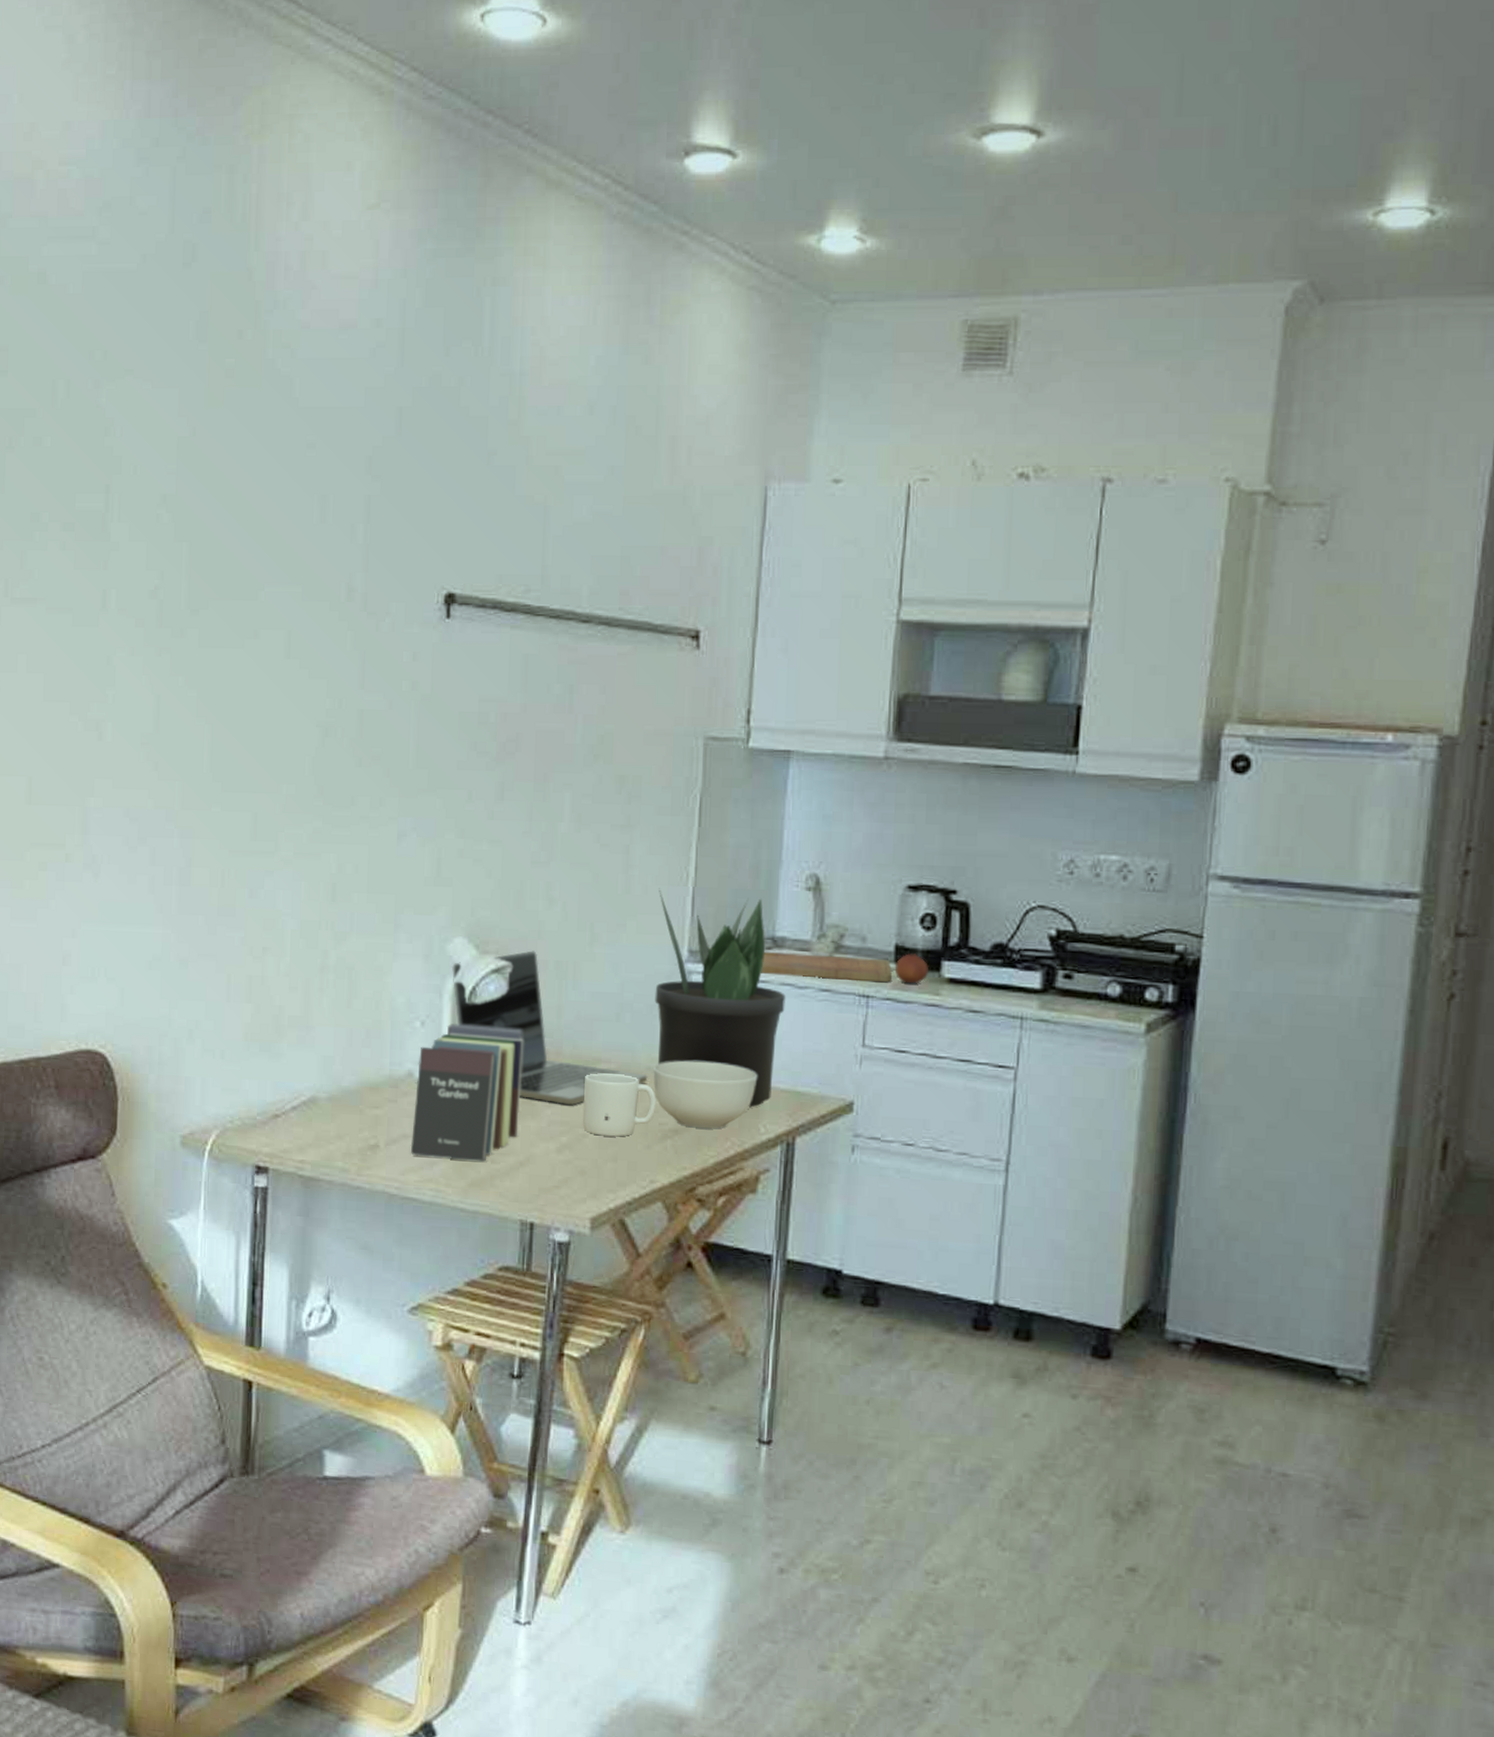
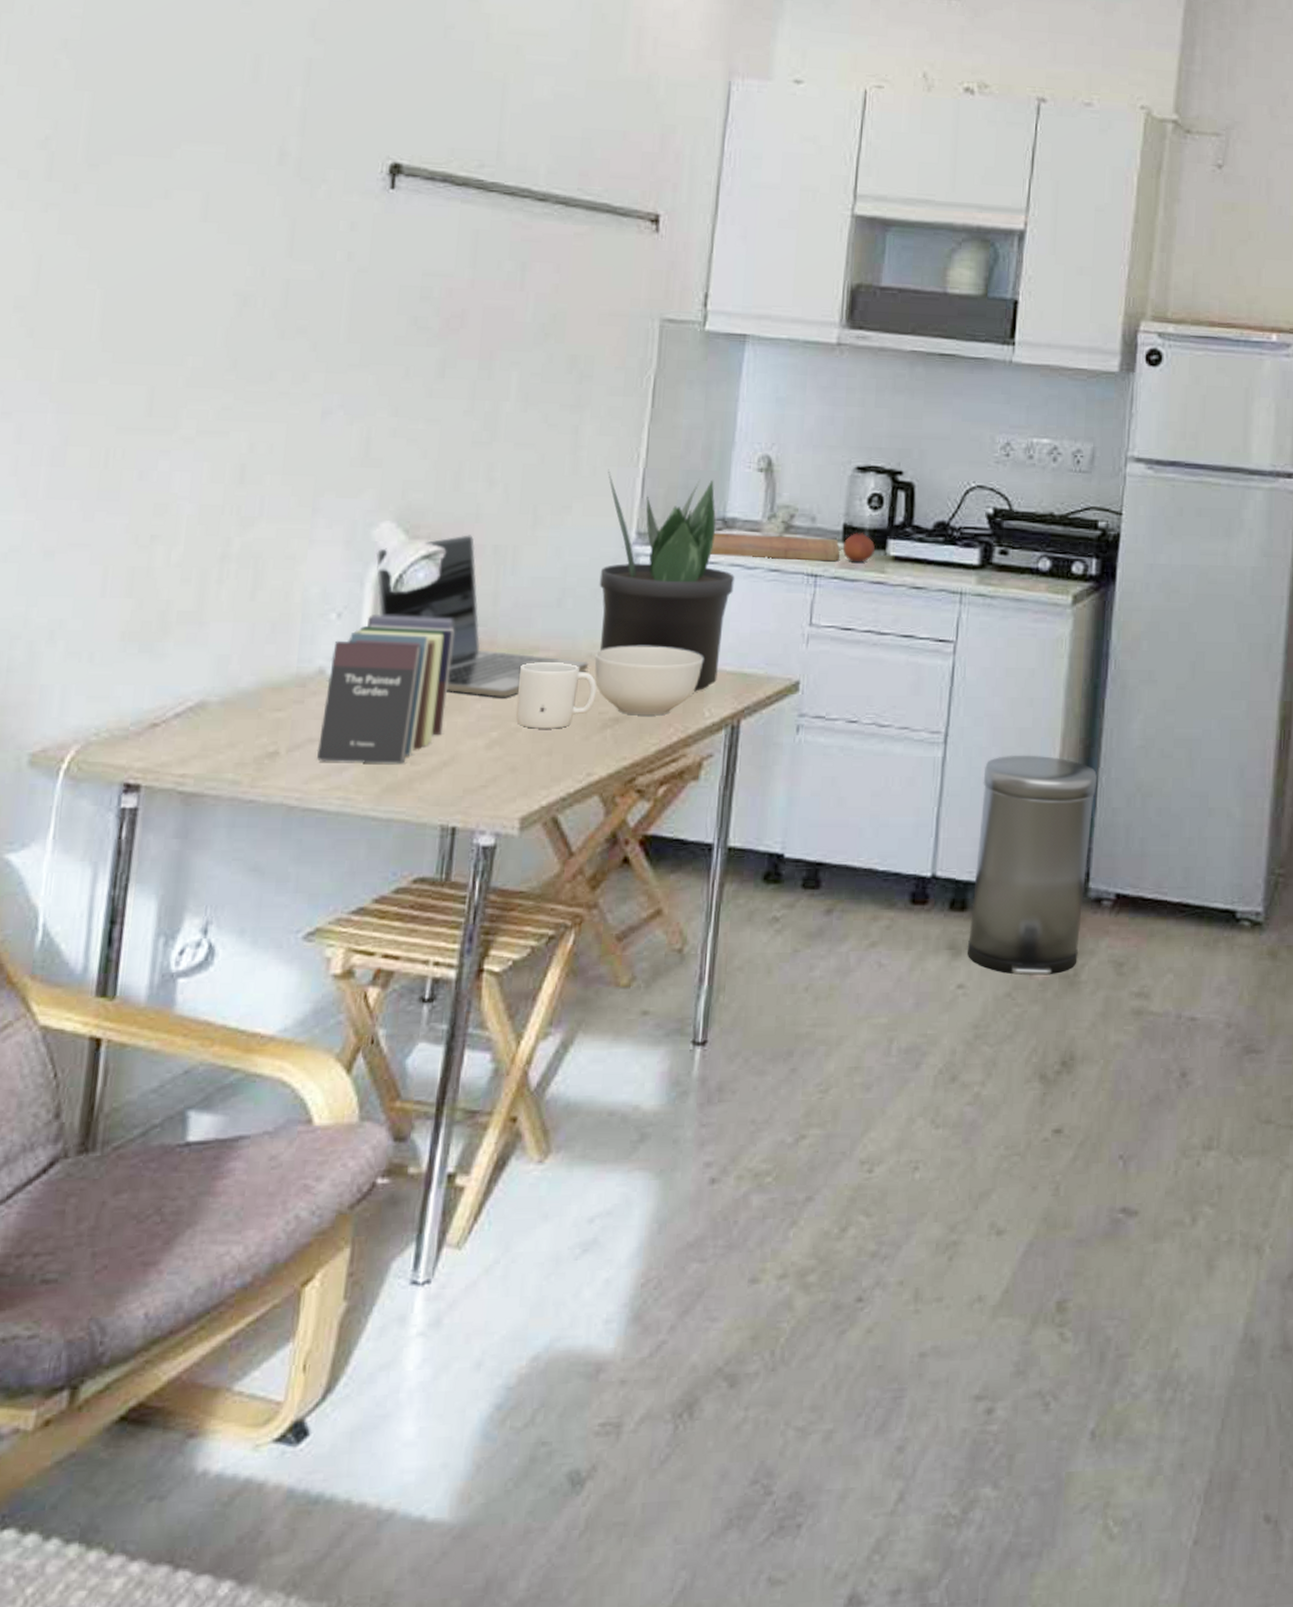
pedal bin: none [1032,1188,1174,1414] -> present [967,756,1097,976]

